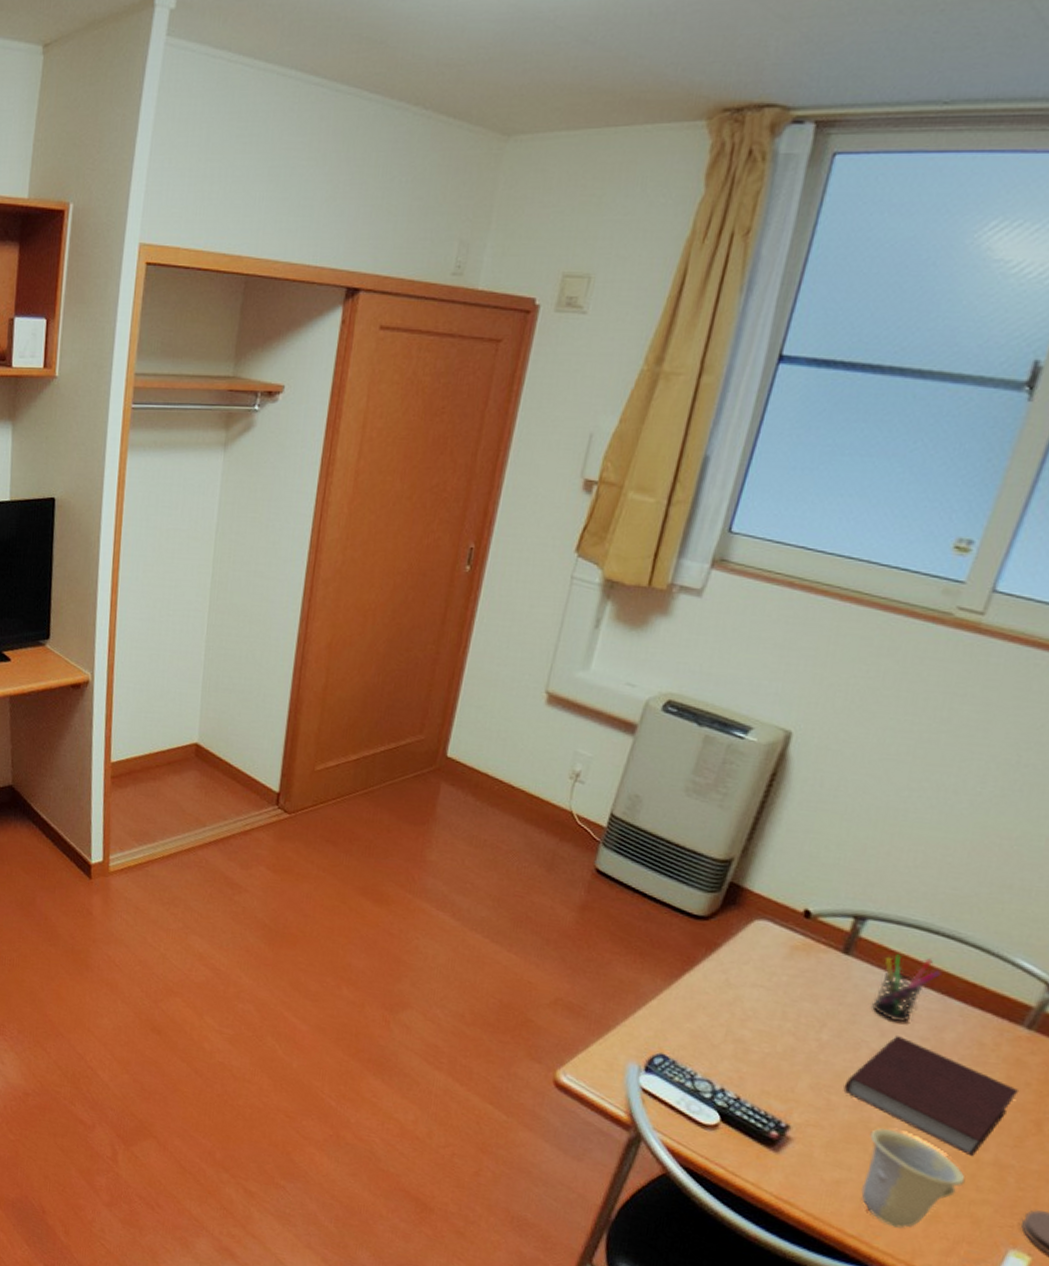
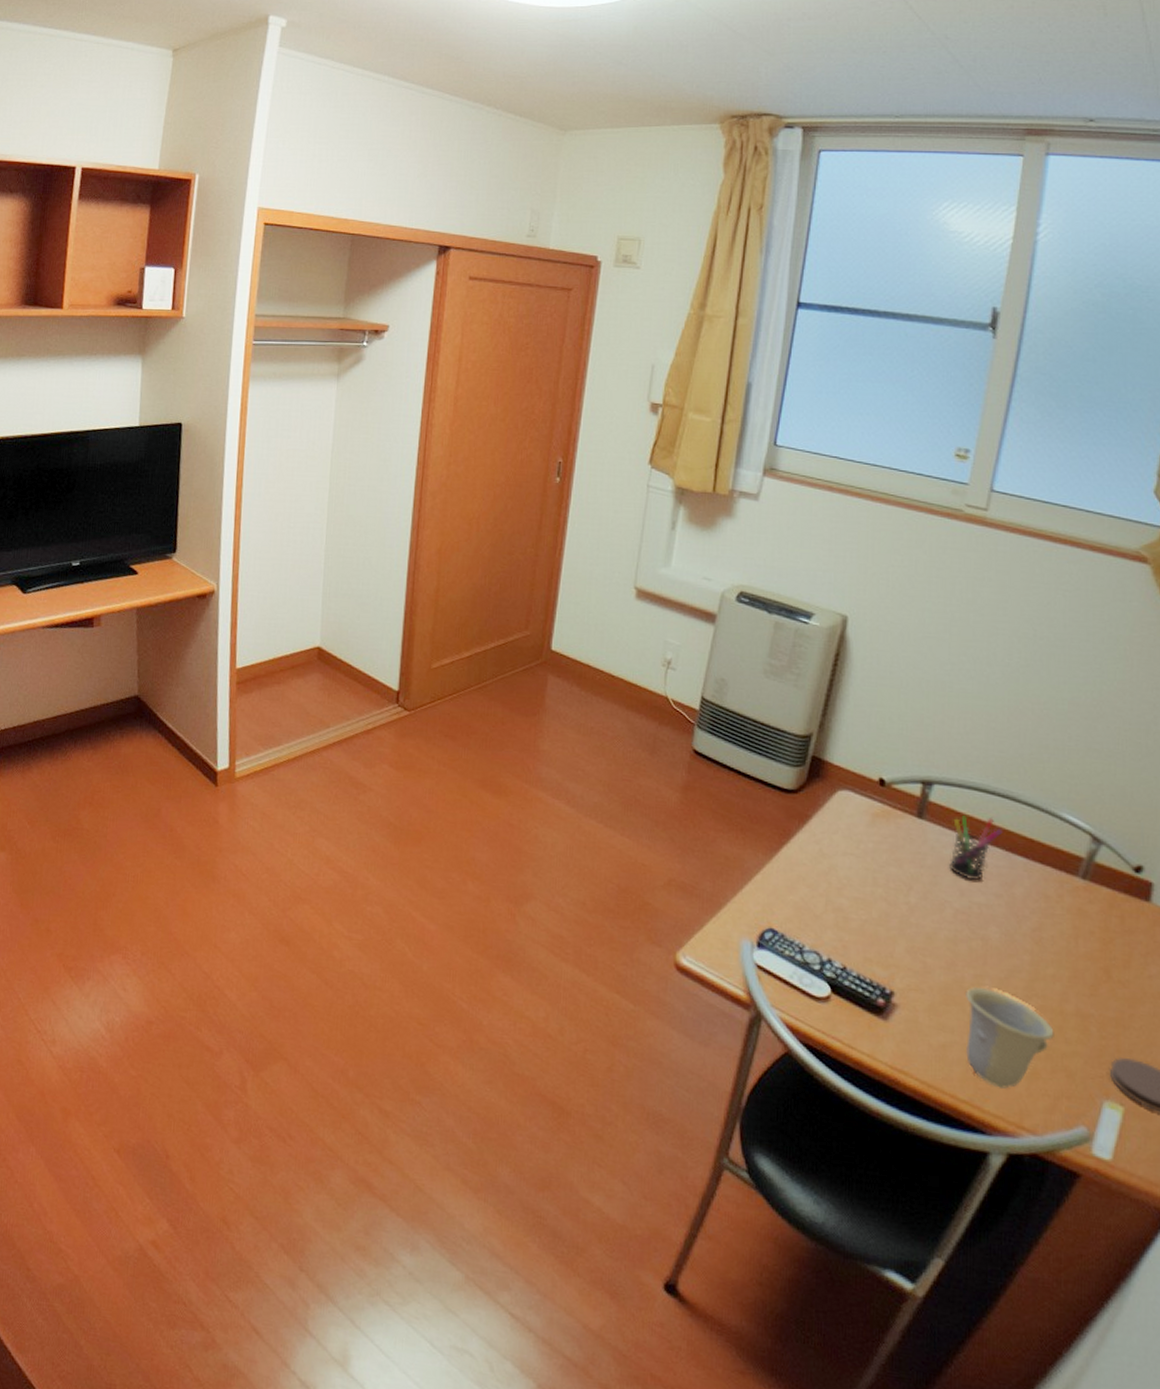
notebook: present [843,1036,1020,1157] -> none [936,894,1086,1009]

